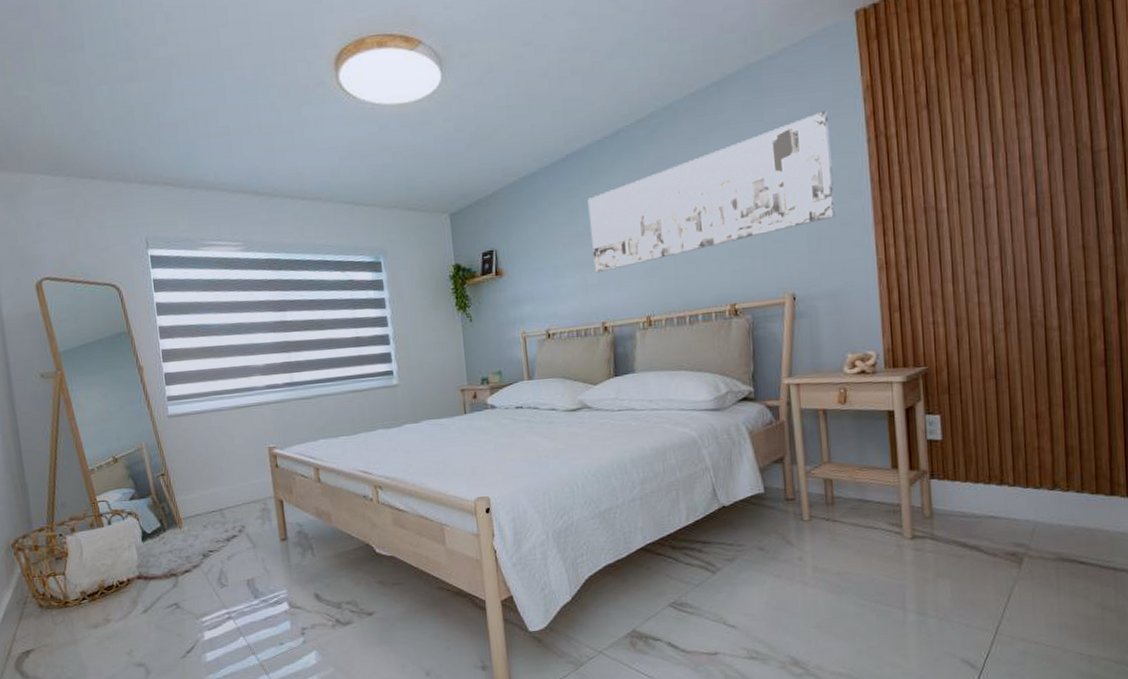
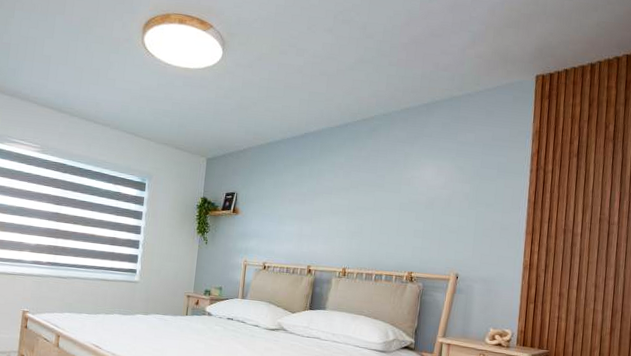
wall art: present [587,110,835,273] -> none [309,142,504,227]

